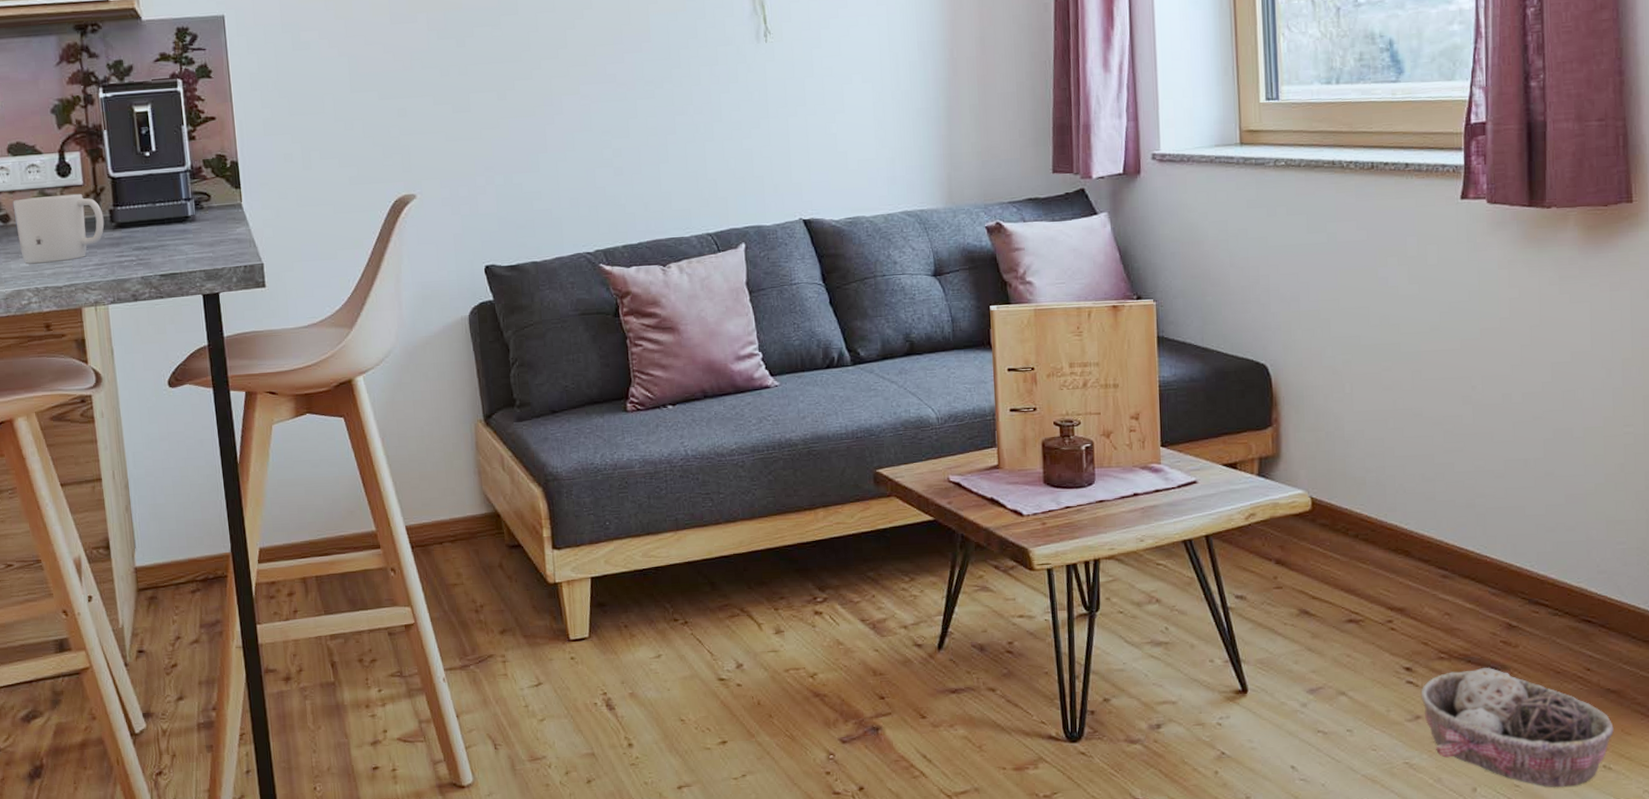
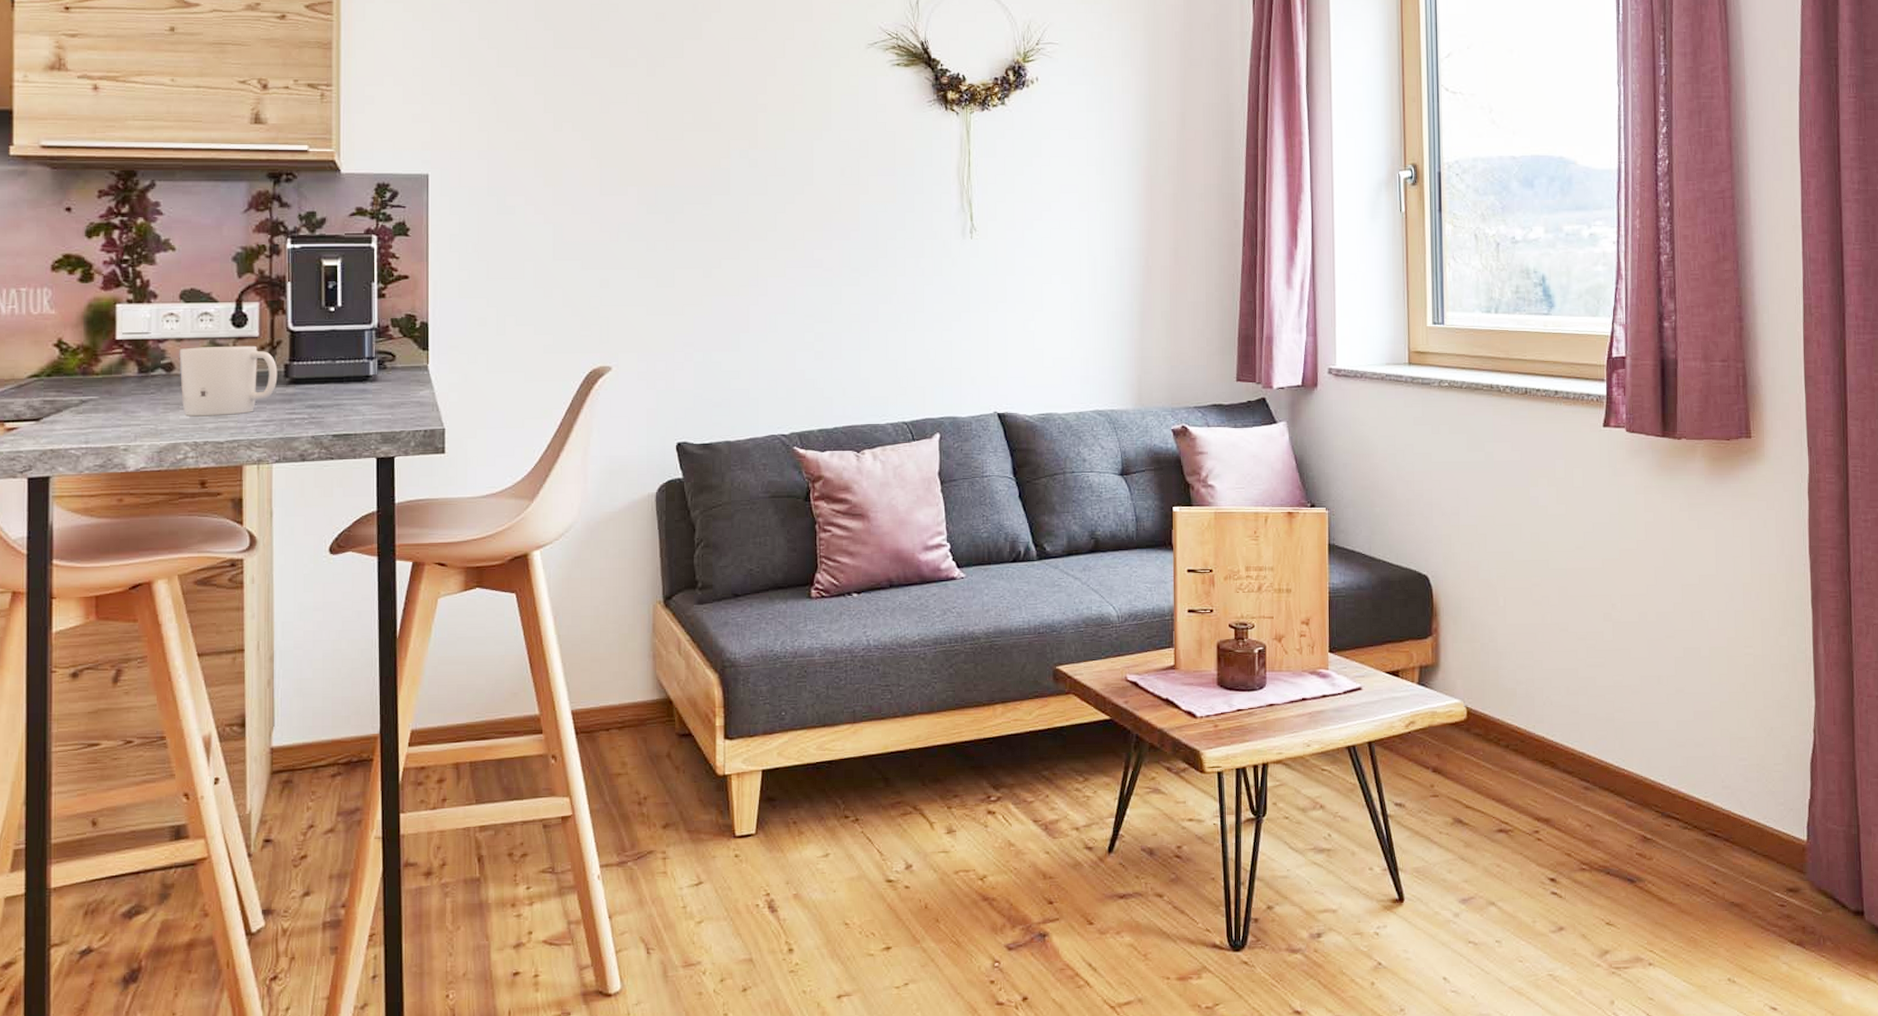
decorative basket: present [1420,667,1614,788] -> none [1564,879,1737,1001]

